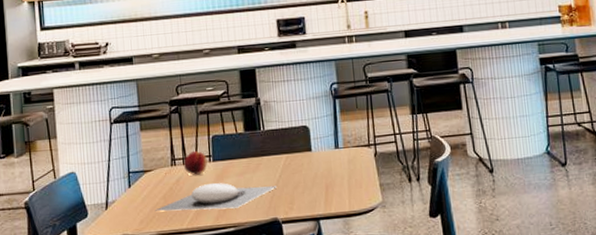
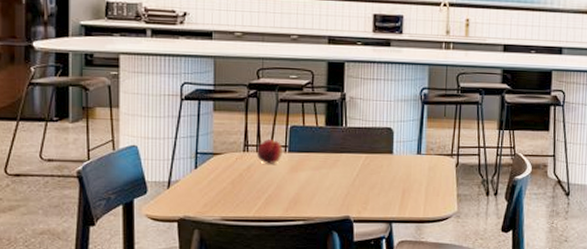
plate: present [155,183,278,211] -> none [221,174,353,202]

